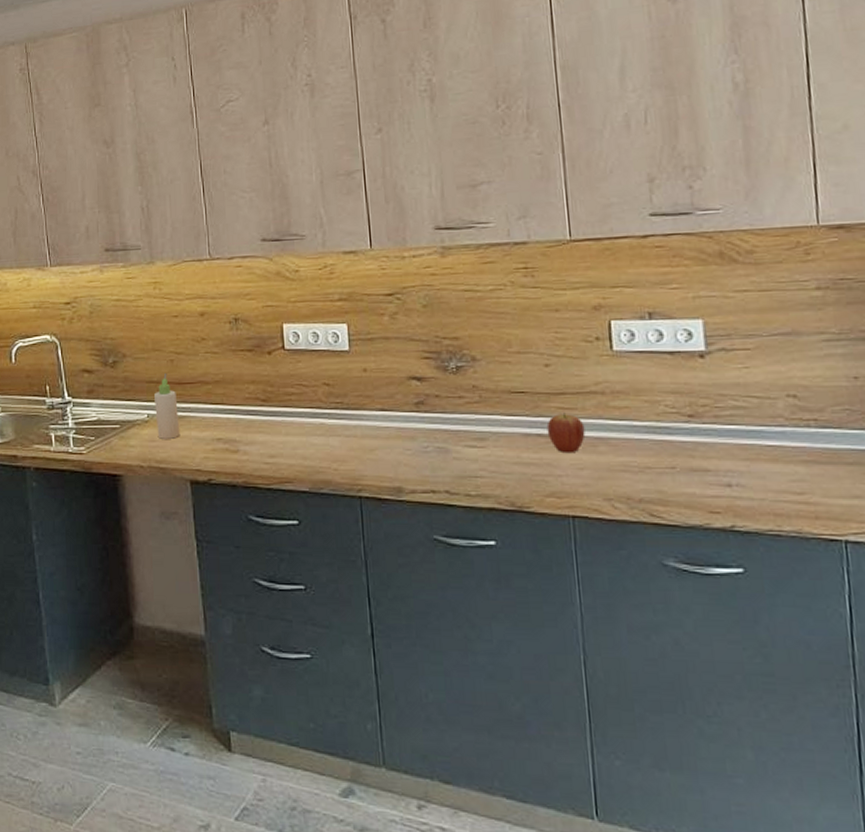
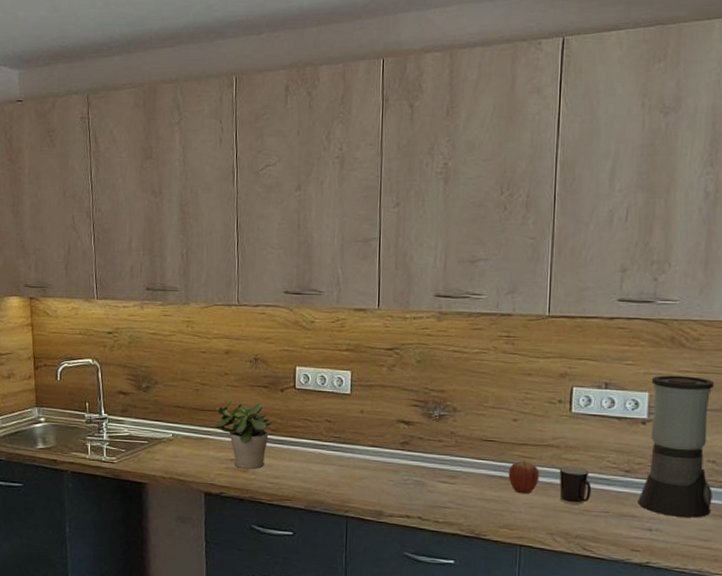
bottle: present [154,373,181,440] -> none [179,400,200,457]
potted plant: none [193,369,263,450] -> present [214,400,273,470]
mug: none [607,416,651,463] -> present [559,467,592,506]
blender: none [703,295,801,467] -> present [638,375,715,518]

